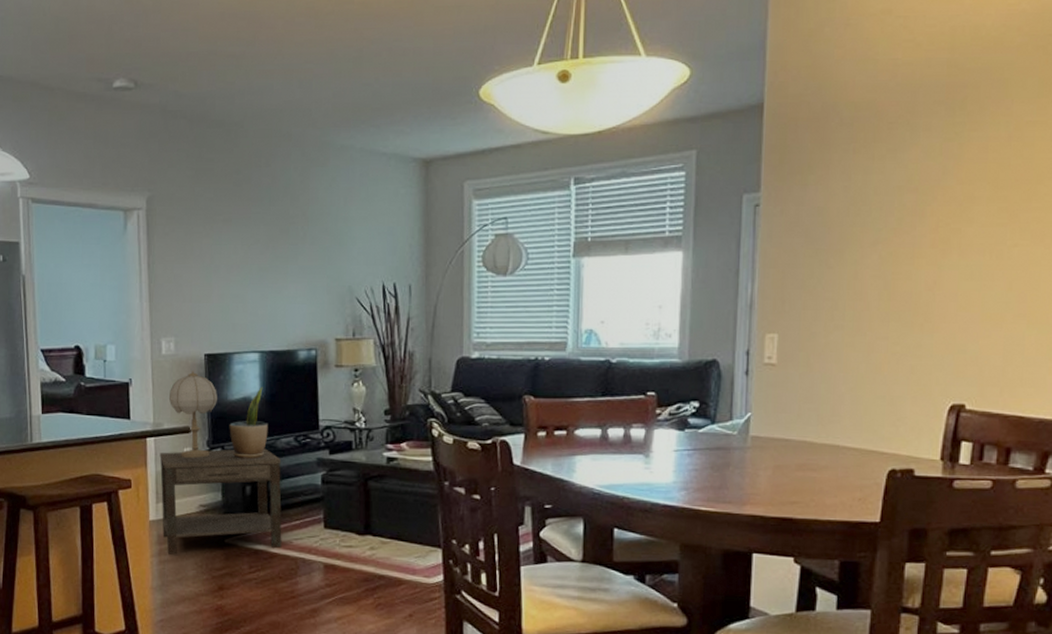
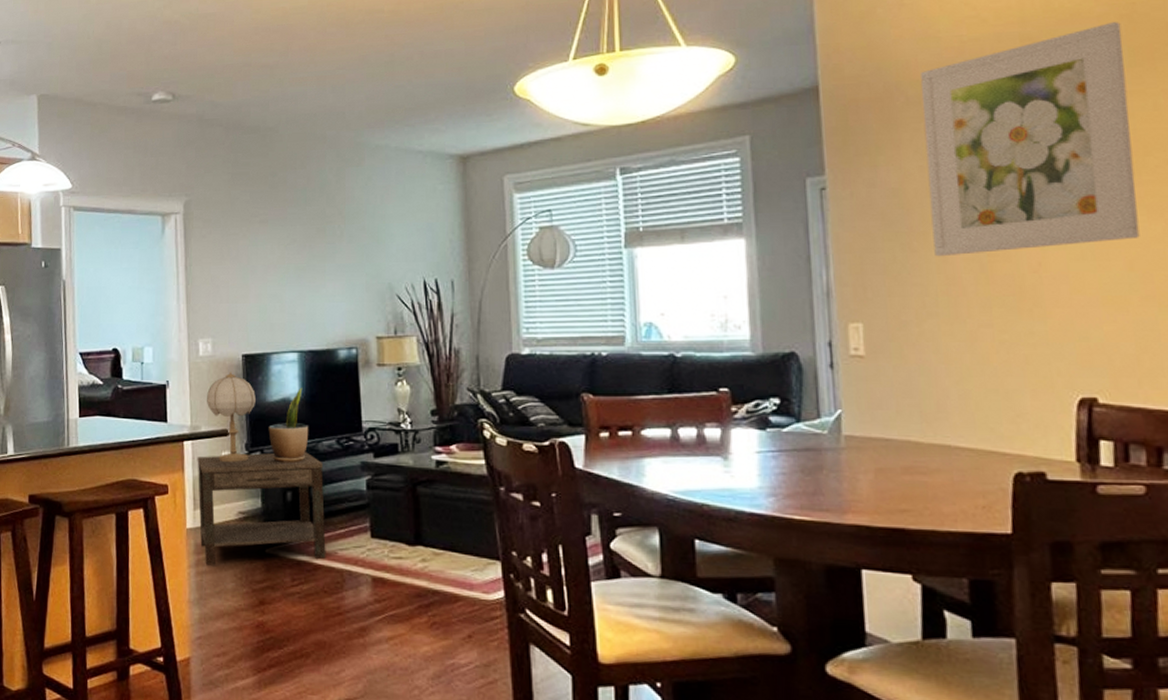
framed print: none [847,53,1036,274] -> present [921,22,1140,257]

